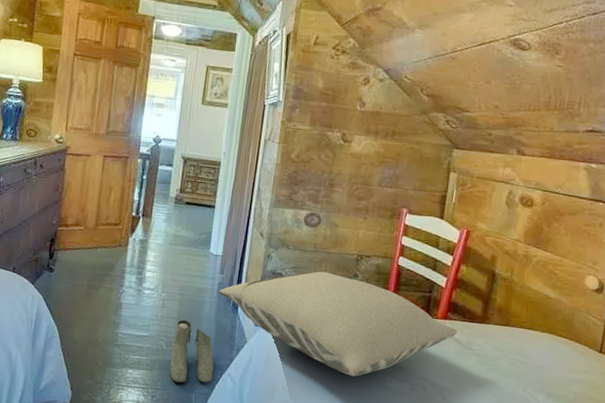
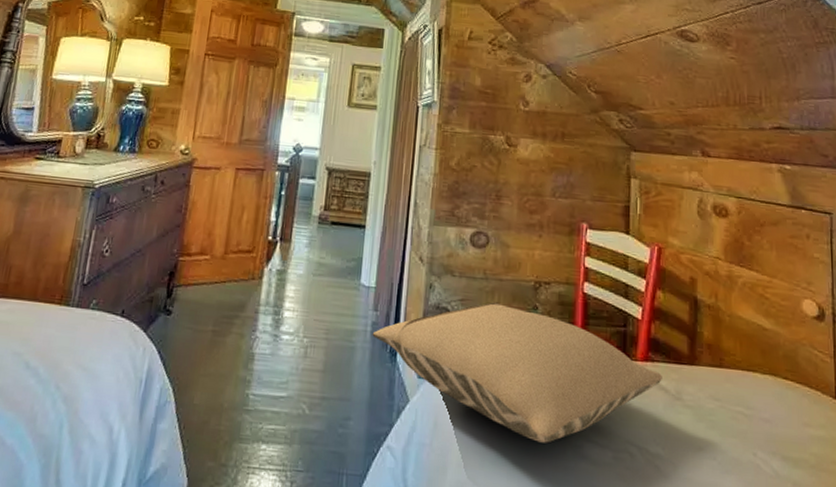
boots: present [169,319,214,383] -> none [313,372,369,461]

